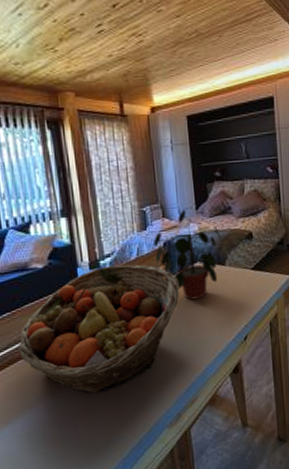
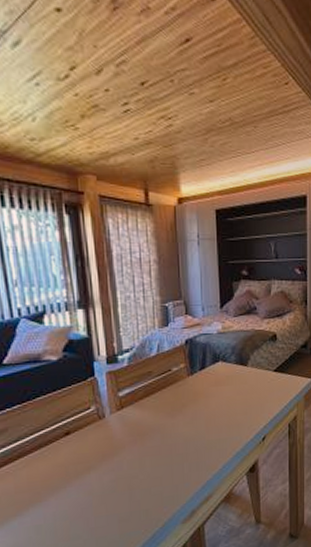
fruit basket: present [17,264,180,394] -> none [28,361,200,489]
potted plant: present [153,209,221,300] -> none [175,307,245,399]

